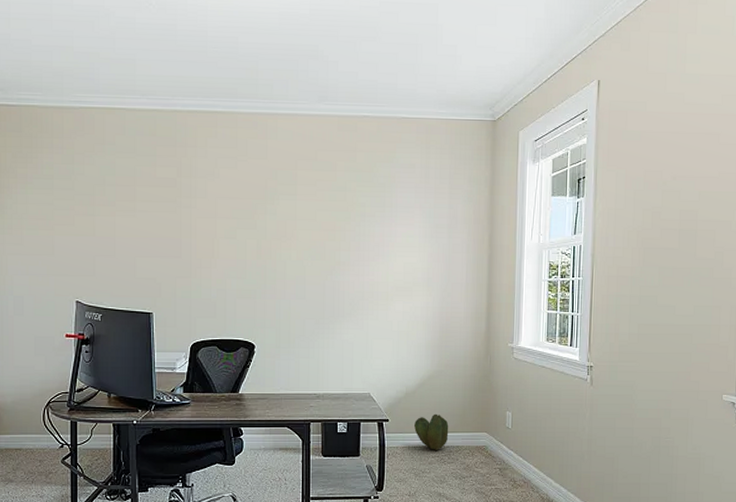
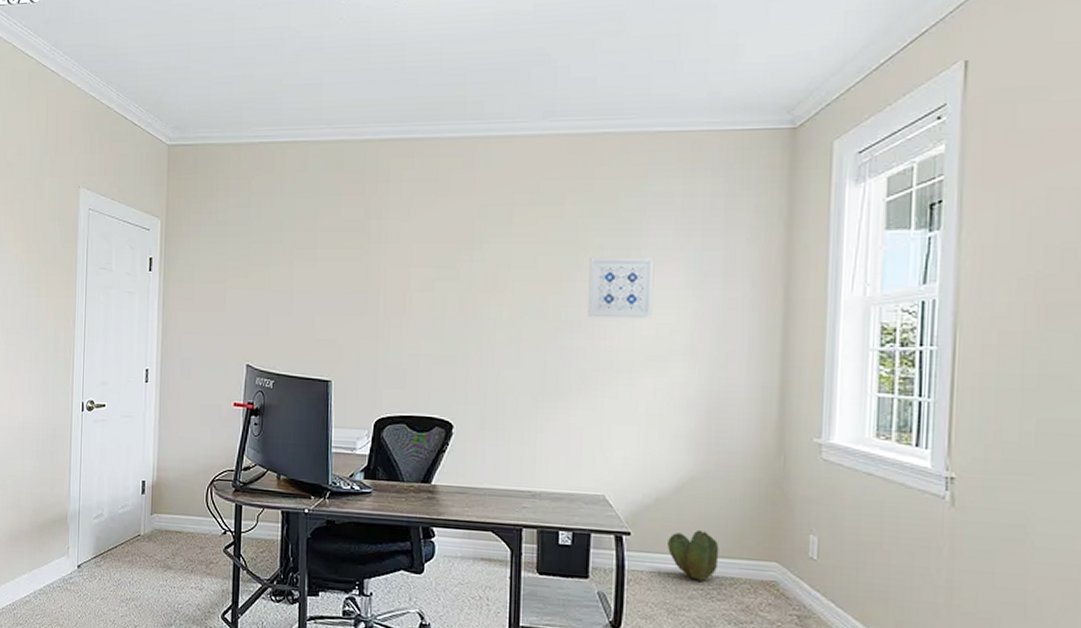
wall art: none [355,212,402,260] -> present [588,257,655,319]

